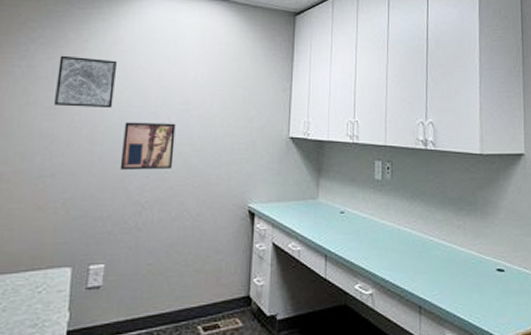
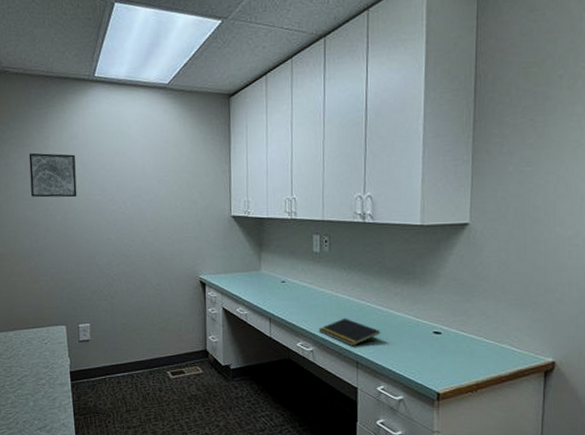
wall art: present [119,122,176,171] -> none [89,208,133,250]
notepad: none [378,254,445,289] -> present [318,318,381,347]

